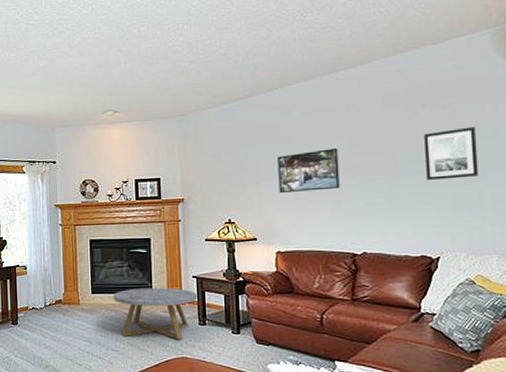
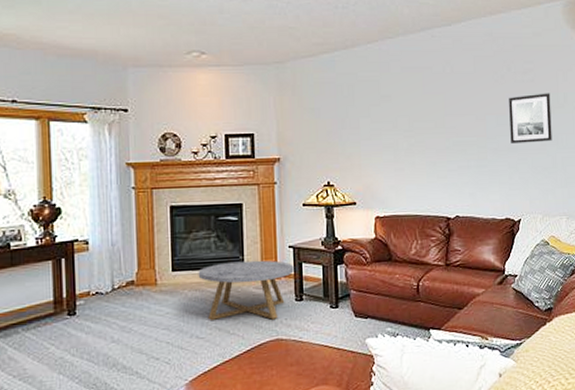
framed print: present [277,148,340,194] -> none [377,108,436,154]

